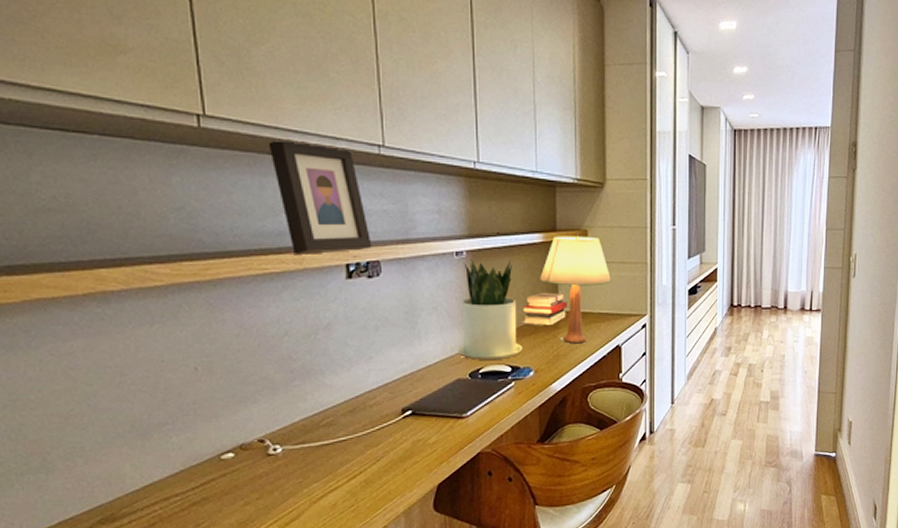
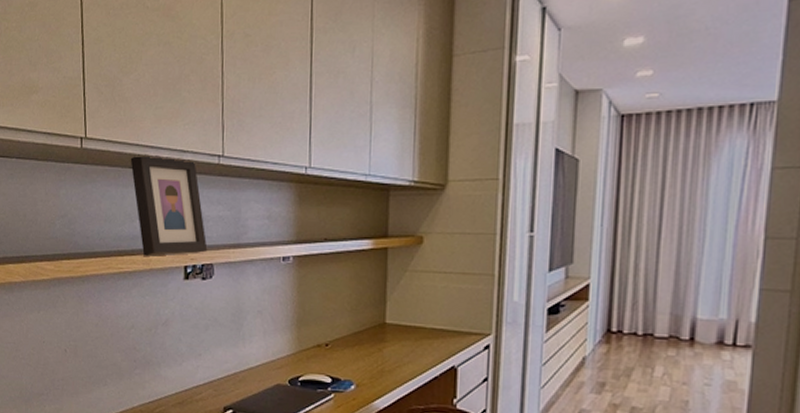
planter: present [458,260,522,361] -> none [279,266,344,369]
books: present [521,292,568,327] -> none [345,302,396,339]
table lamp: present [540,232,612,344] -> none [367,238,450,361]

